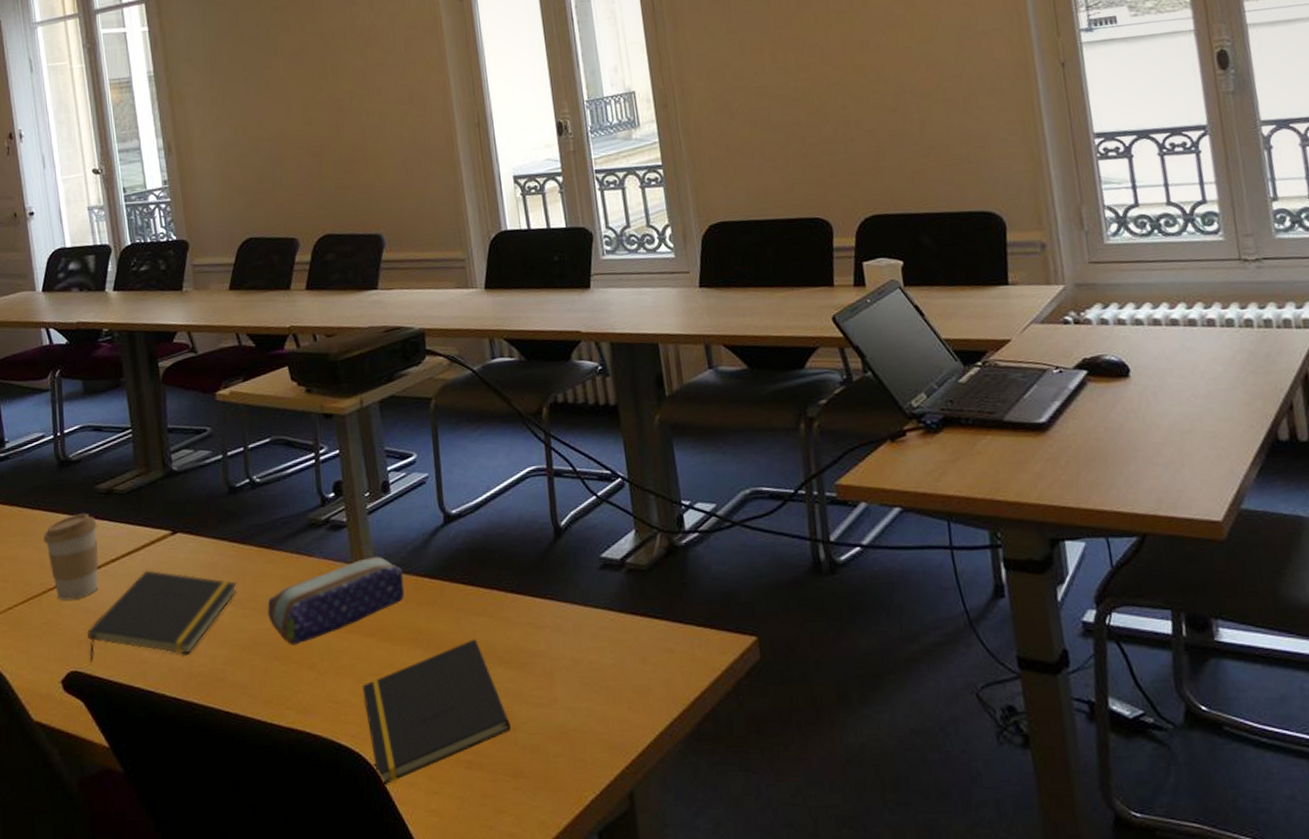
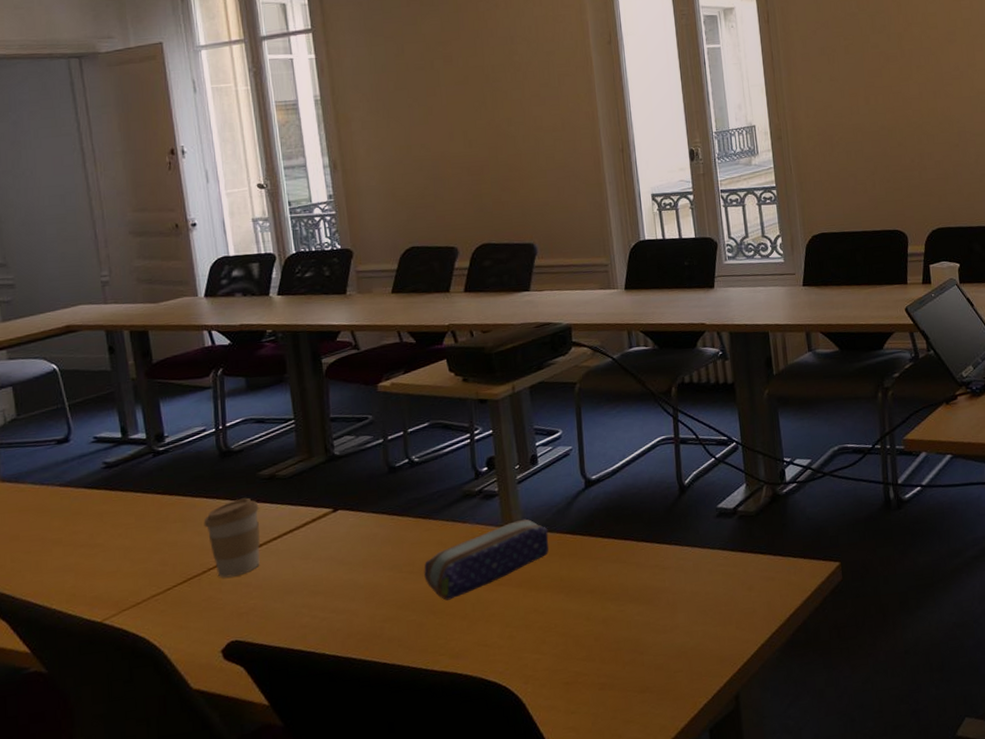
notepad: present [86,570,237,663] -> none [247,544,395,632]
notepad: present [362,639,512,786] -> none [510,582,640,712]

